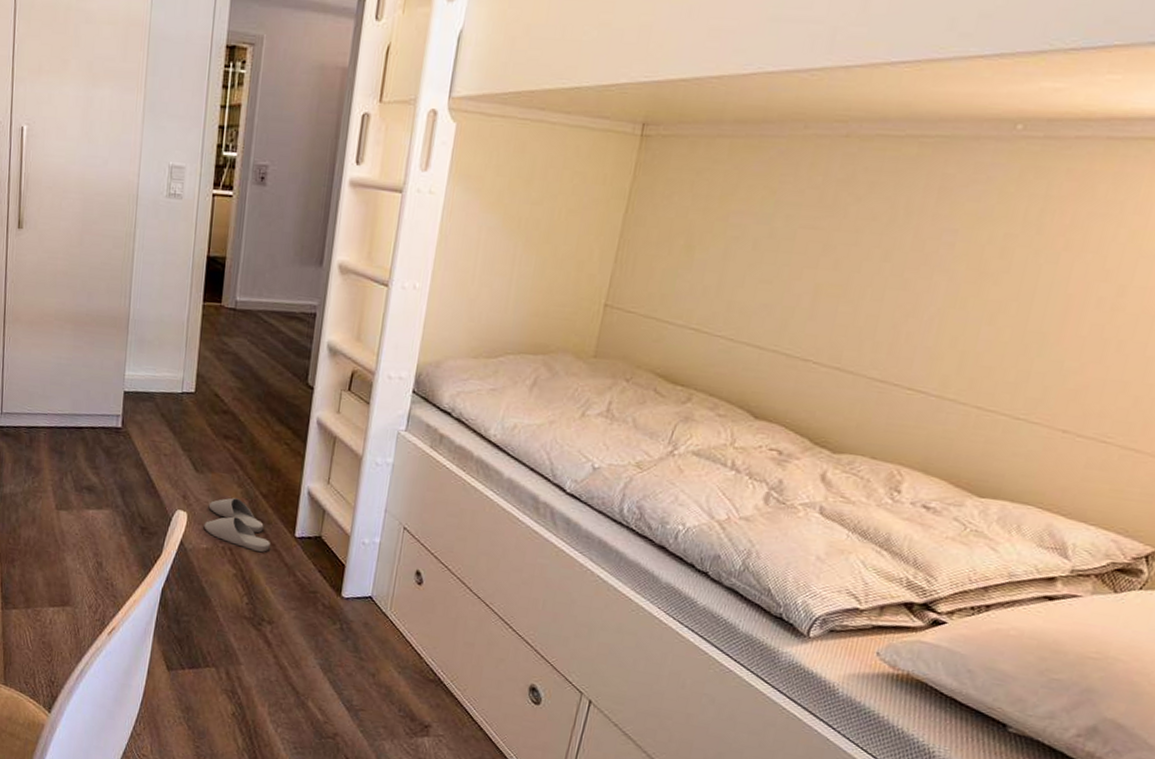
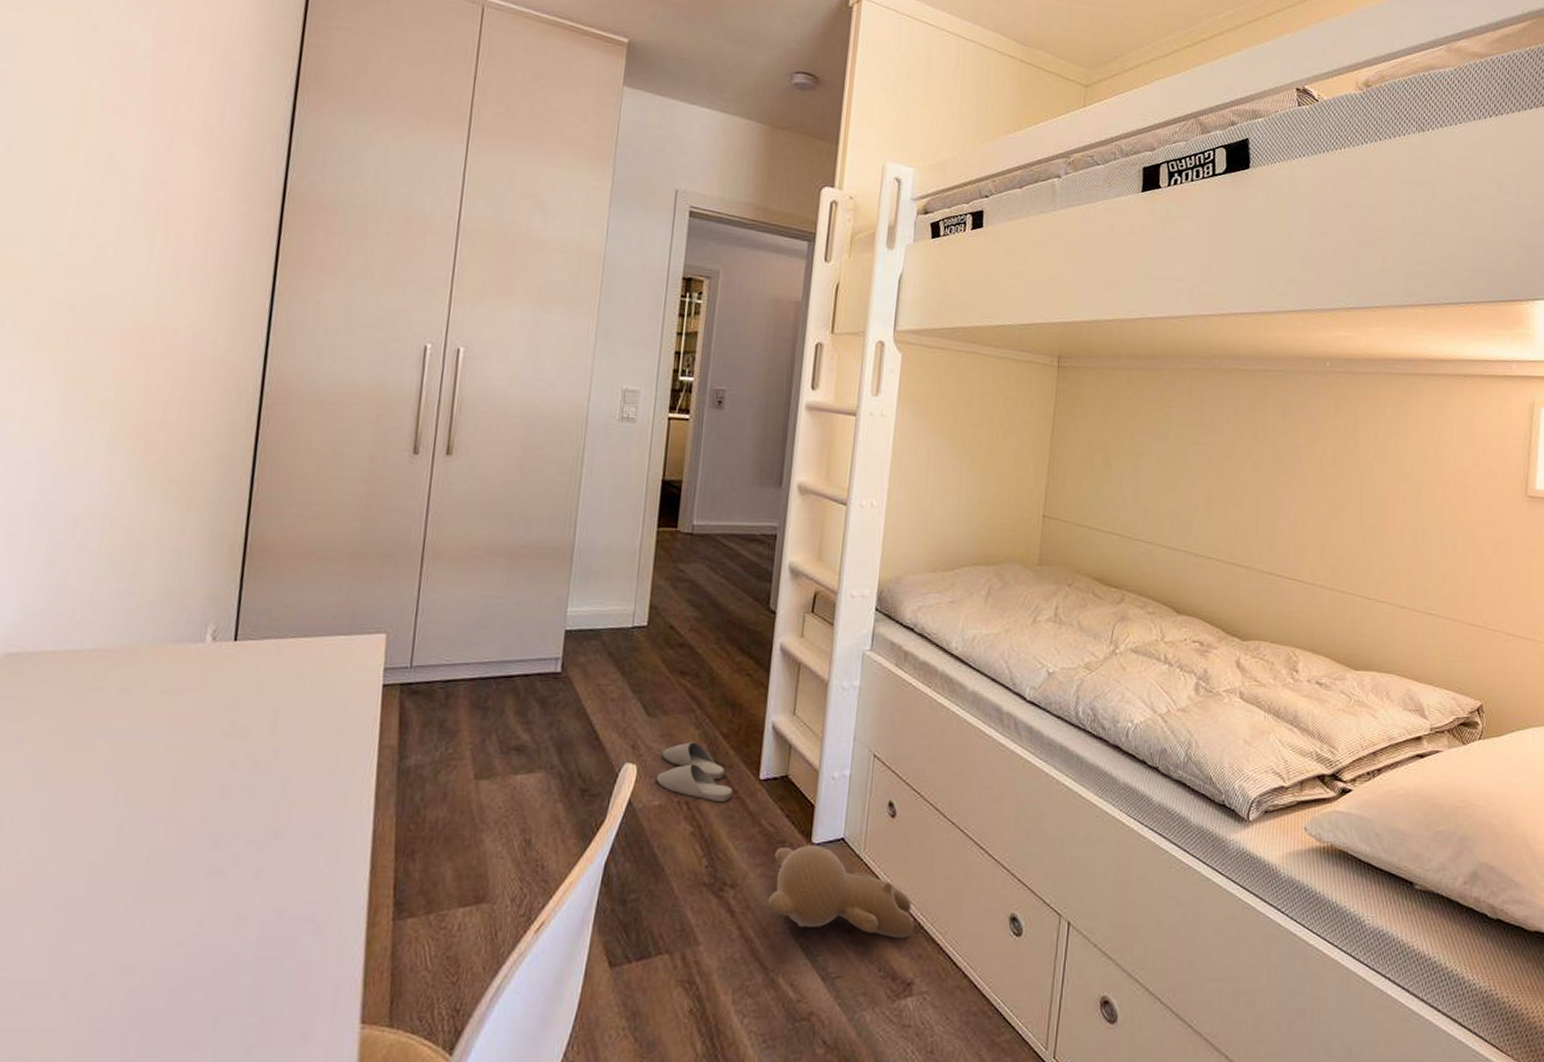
teddy bear: none [300,596,435,689] -> present [768,844,914,939]

